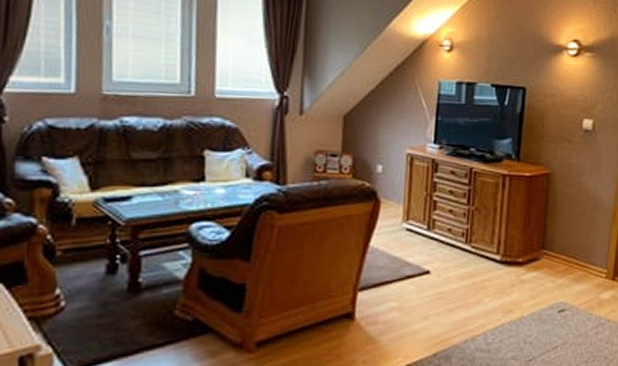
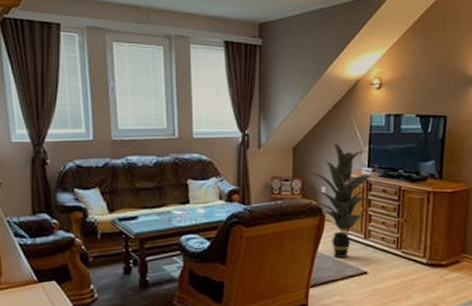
indoor plant: none [358,113,447,254] -> present [305,144,379,258]

